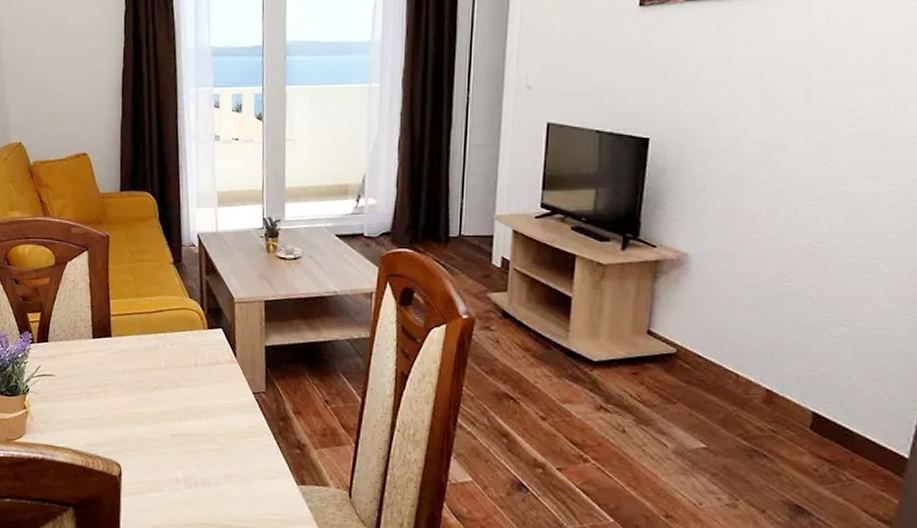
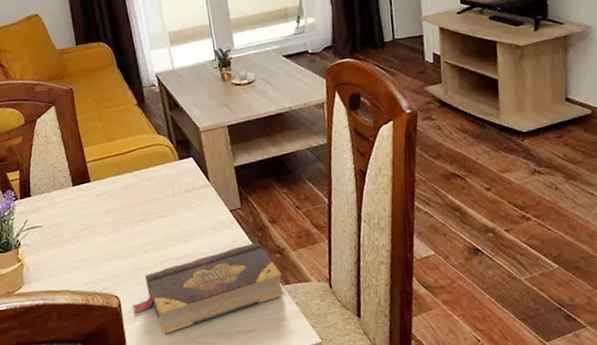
book: none [132,432,299,515] -> present [131,242,285,334]

